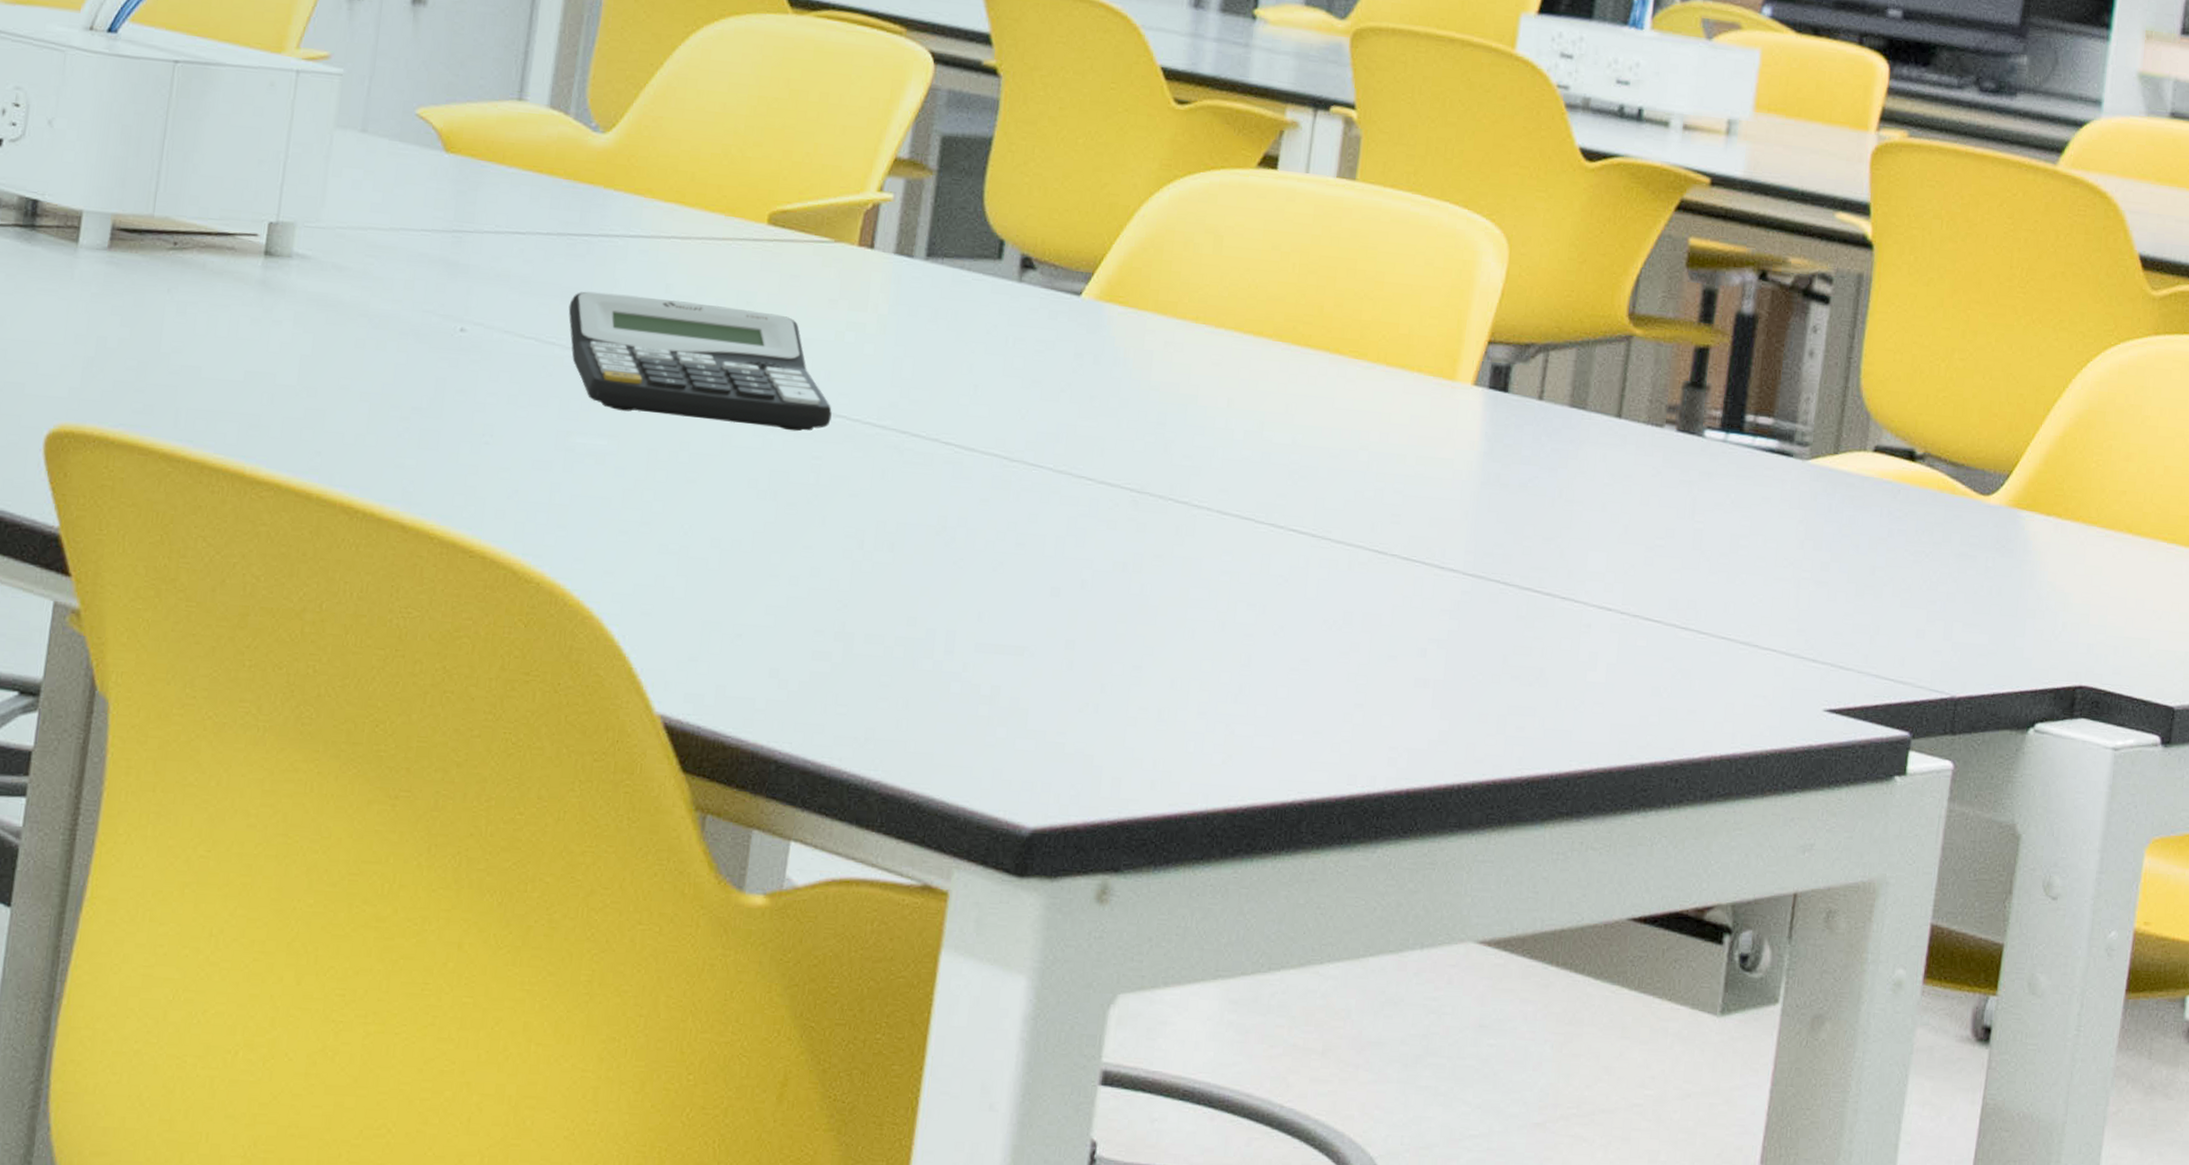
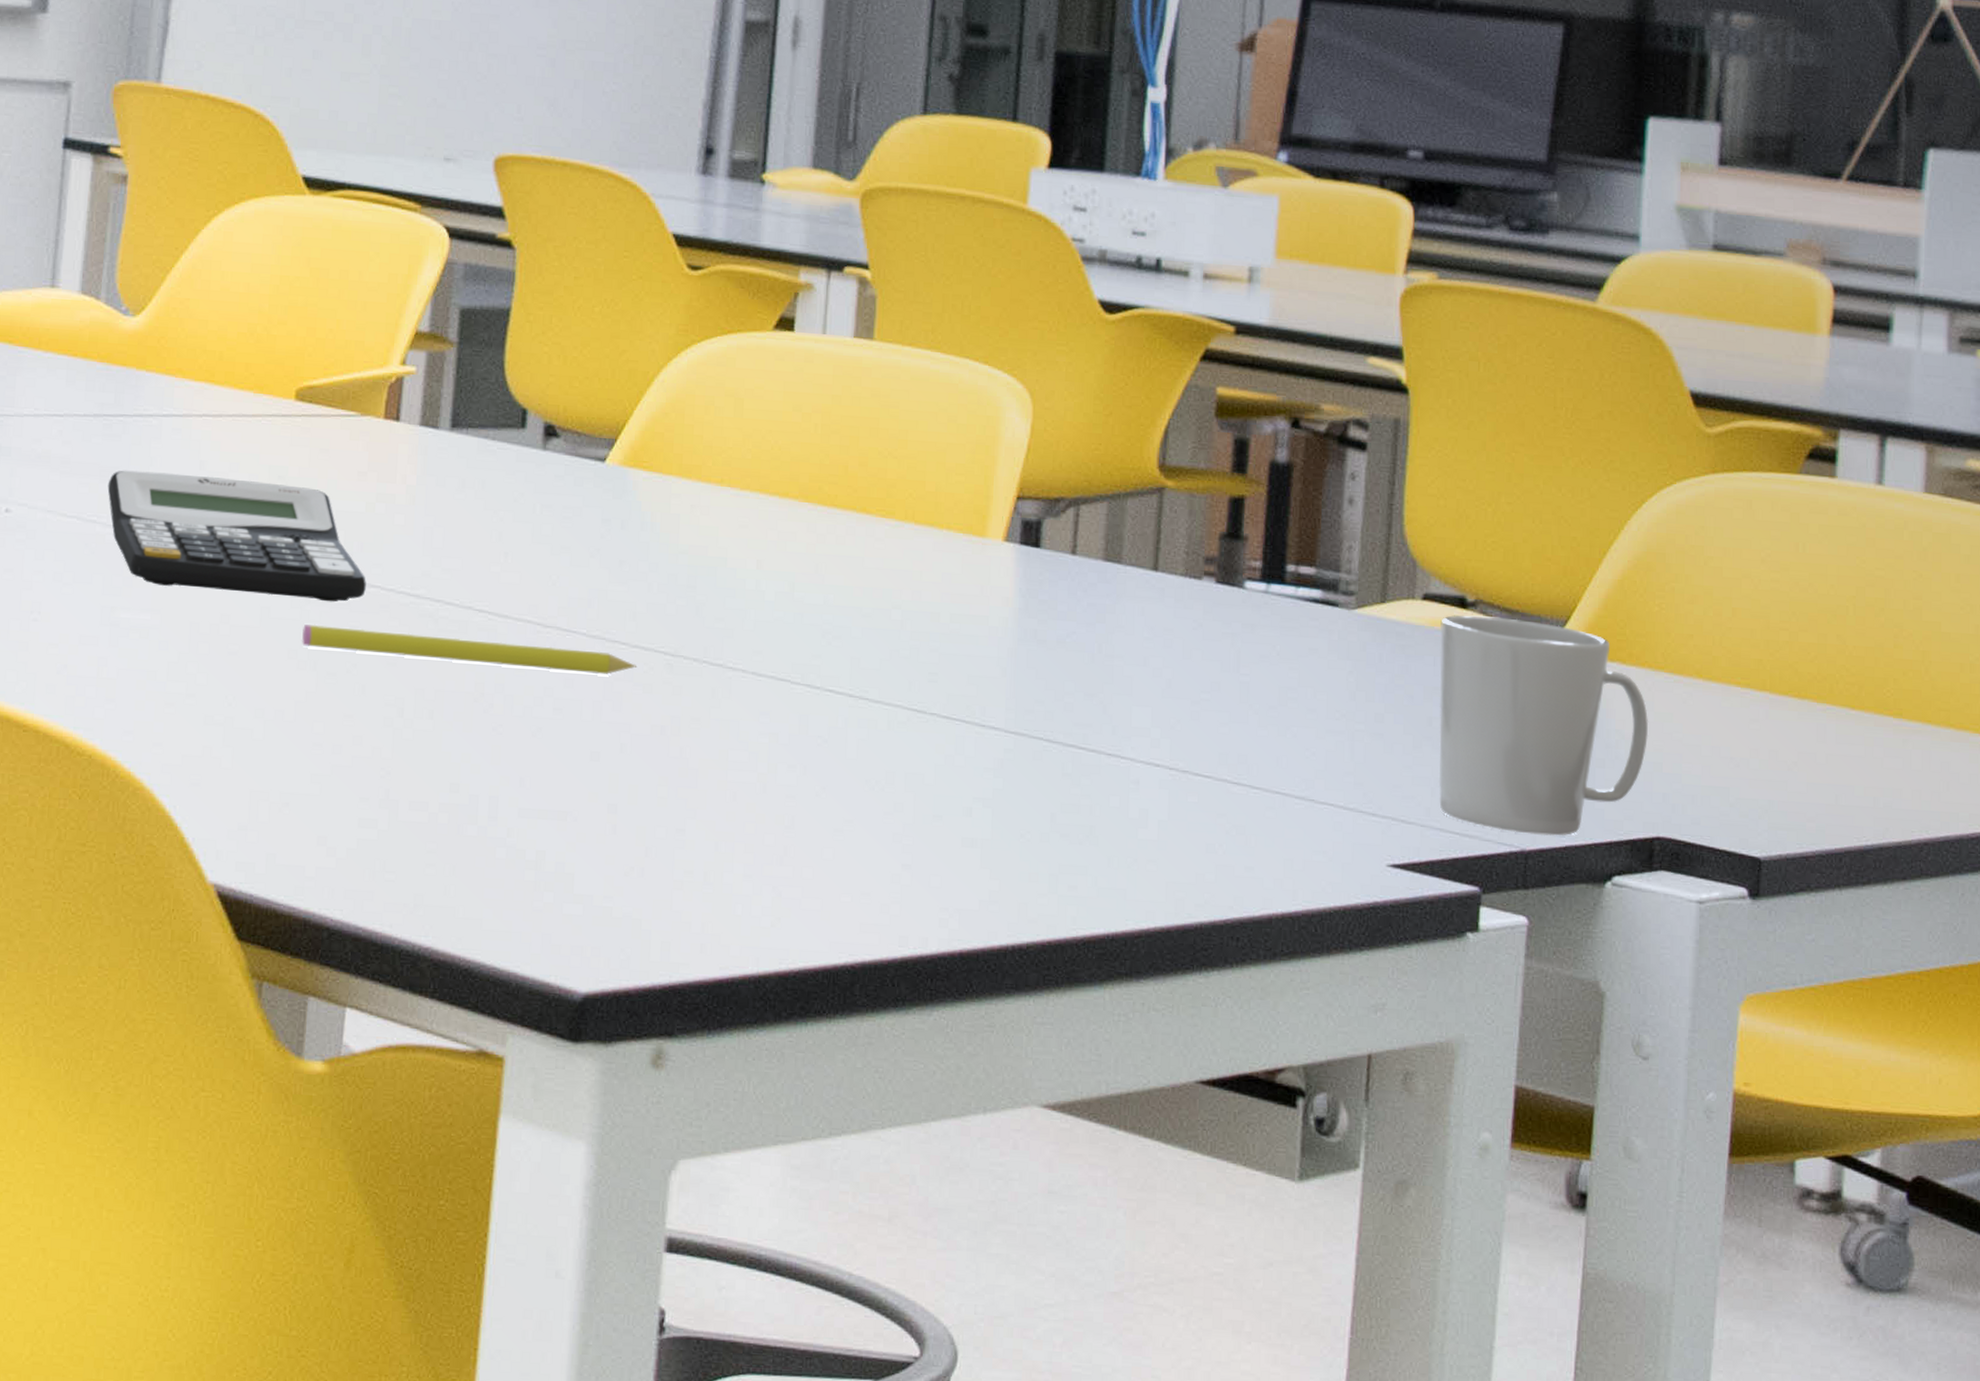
pencil: none [763,453,1103,511] -> present [302,624,638,675]
mug: none [1877,467,2079,684] -> present [1438,615,1649,836]

